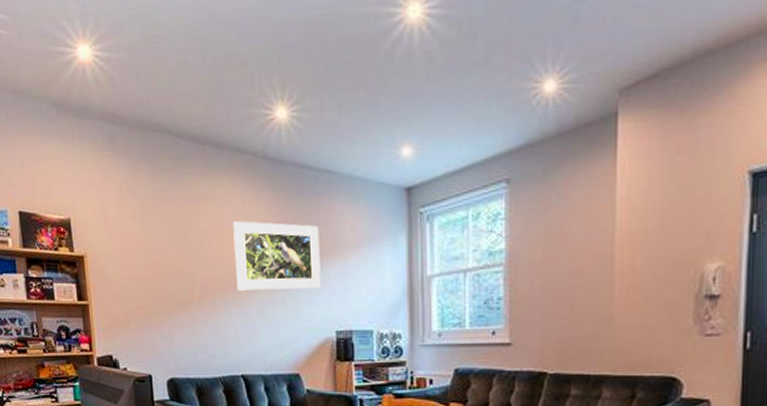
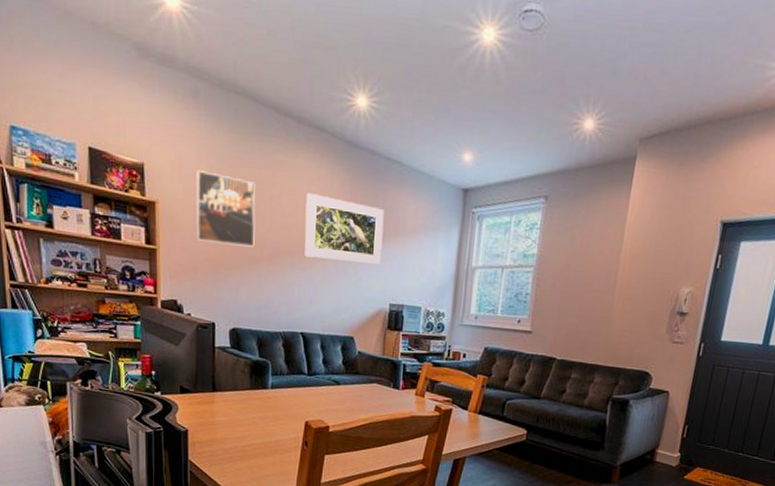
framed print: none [119,216,184,290] -> present [195,170,255,247]

